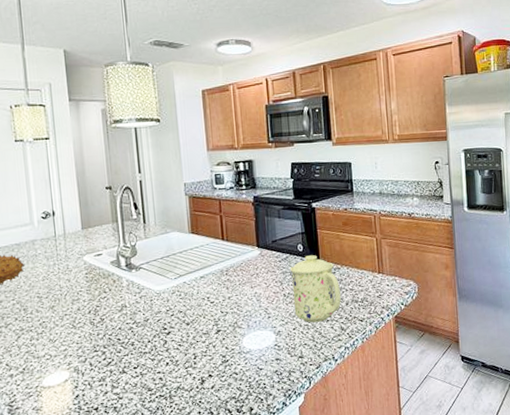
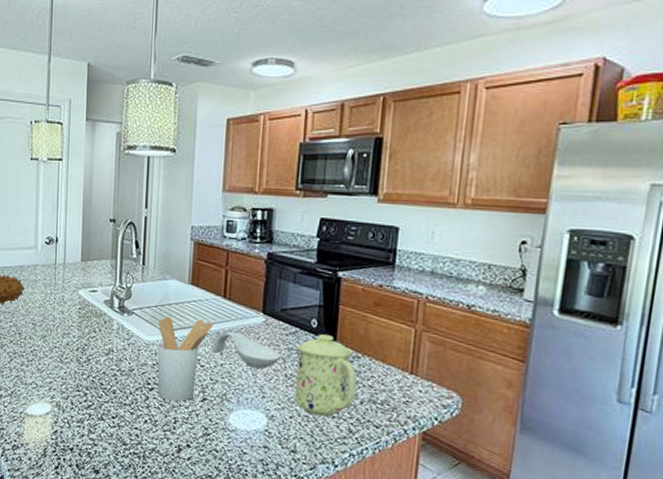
utensil holder: none [165,262,216,340] -> present [157,317,213,402]
spoon rest: none [218,267,278,294] -> present [211,331,280,369]

